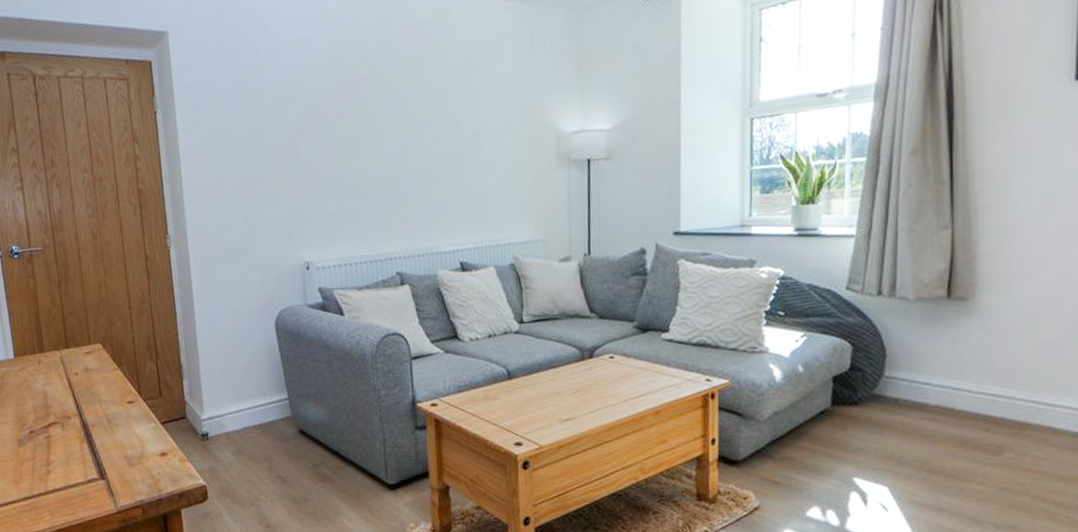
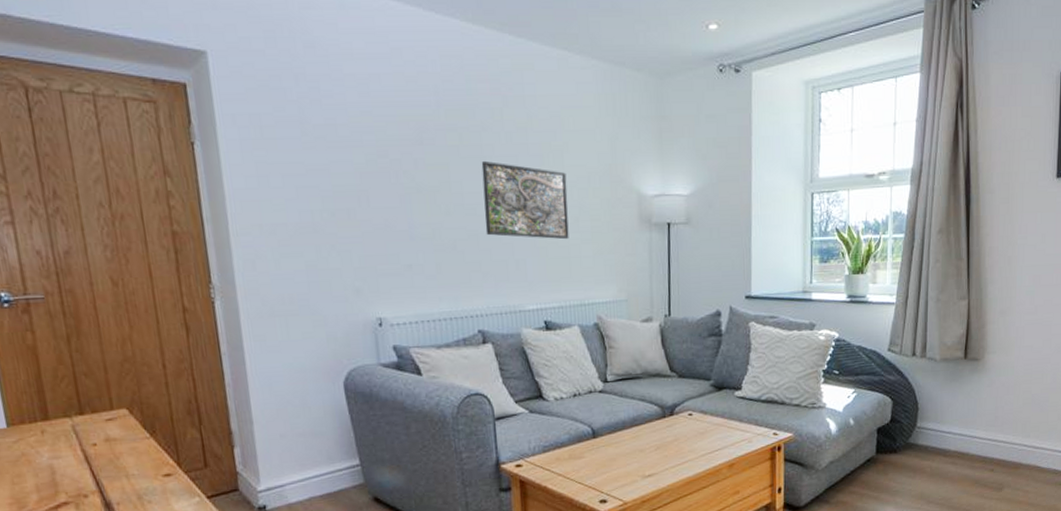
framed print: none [401,109,485,181] -> present [481,160,569,240]

